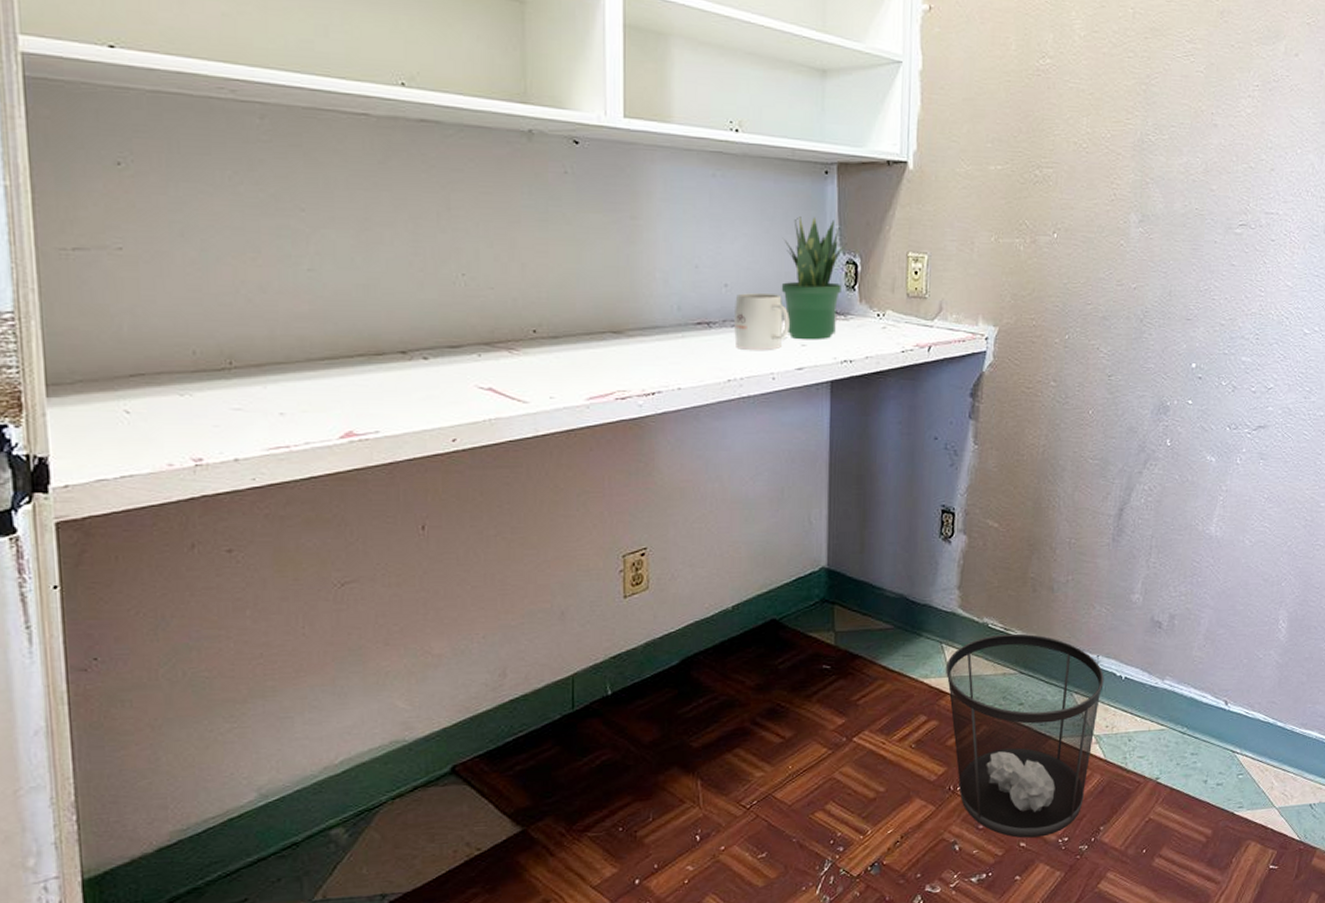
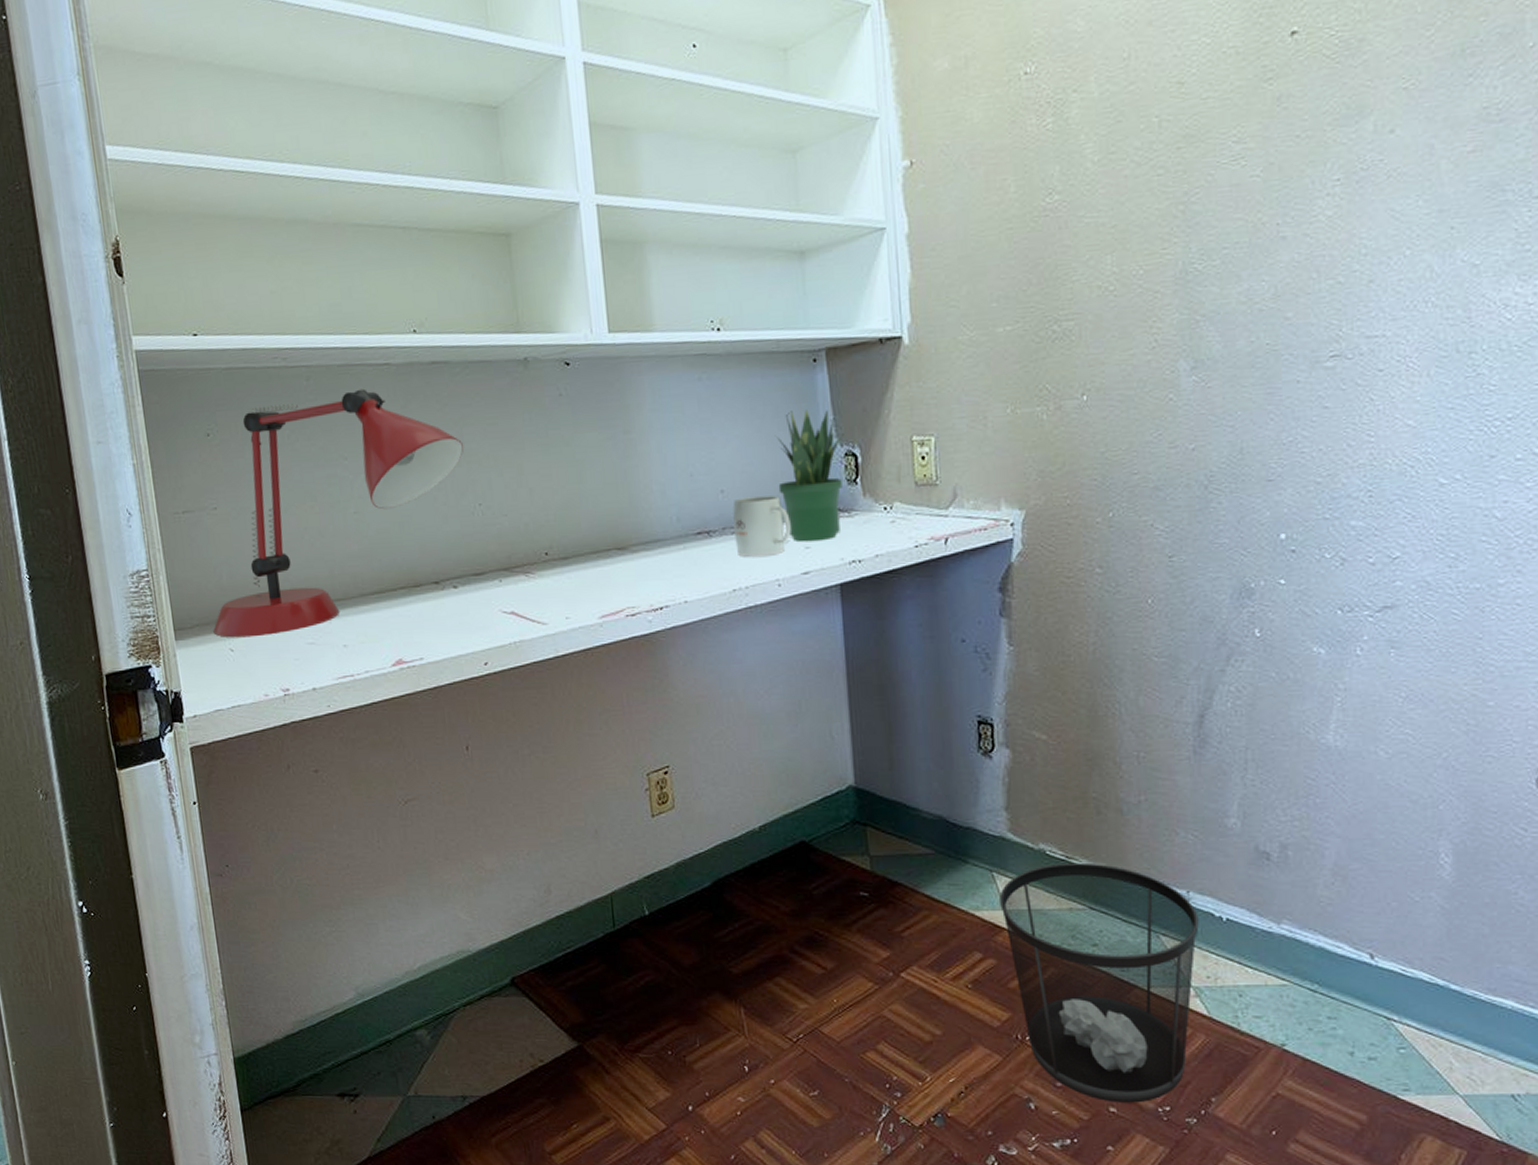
desk lamp: none [103,136,449,399] -> present [213,388,464,638]

